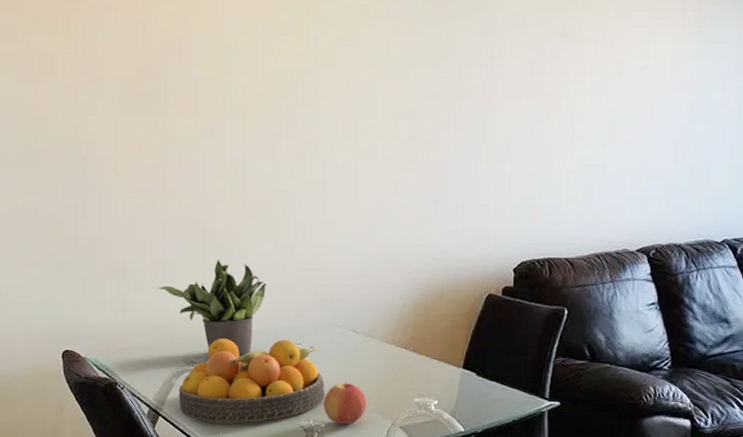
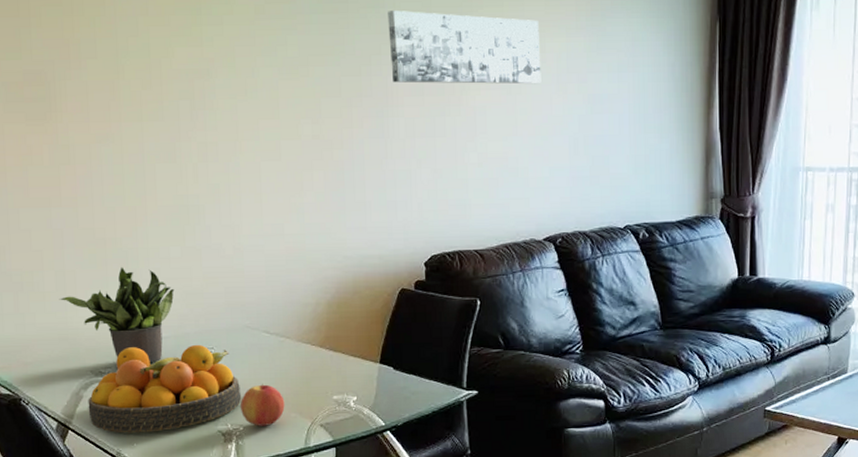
wall art: none [490,12,644,91] -> present [388,9,542,84]

